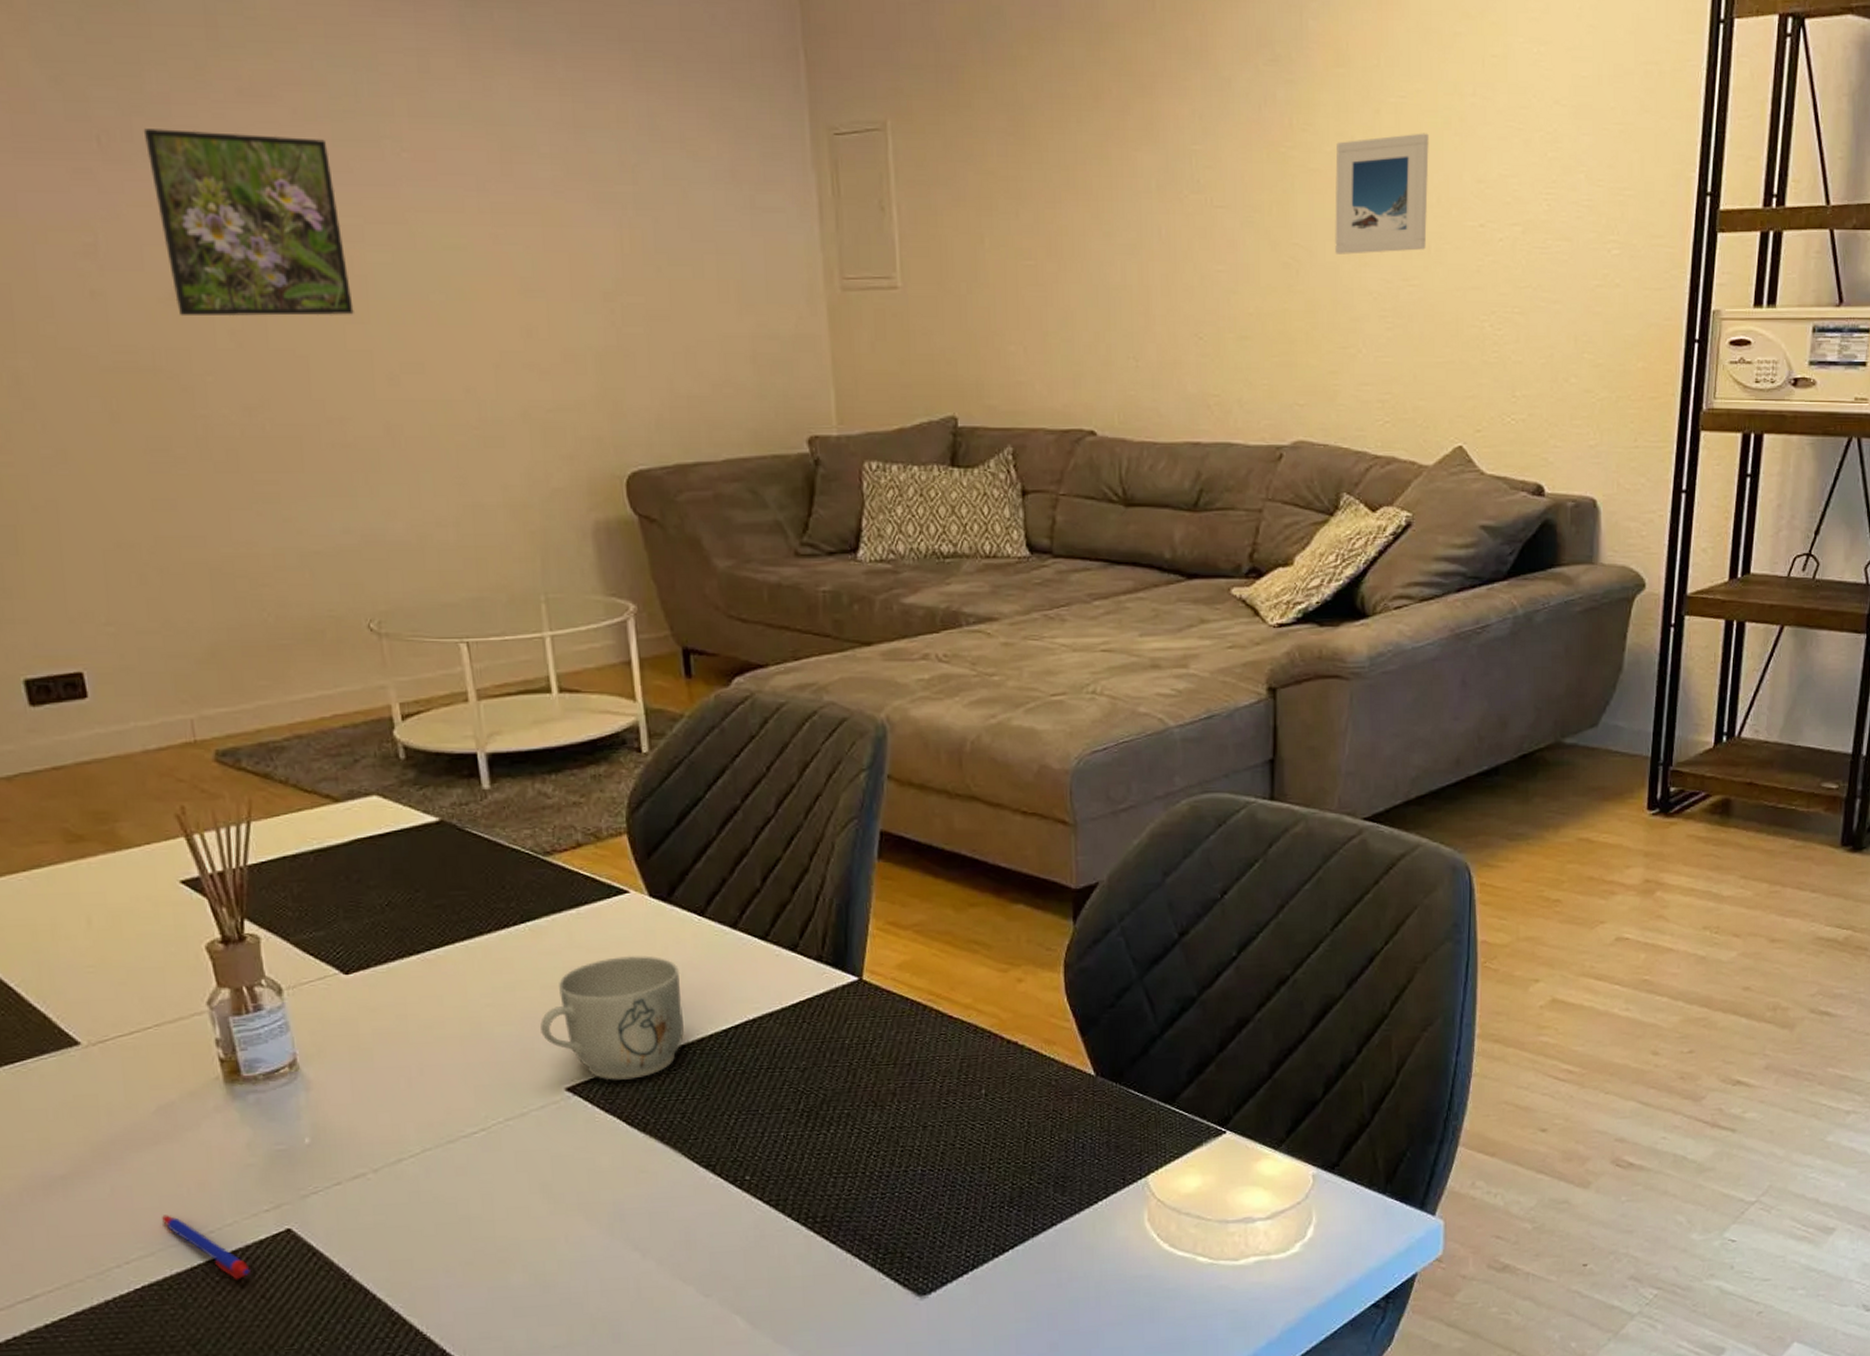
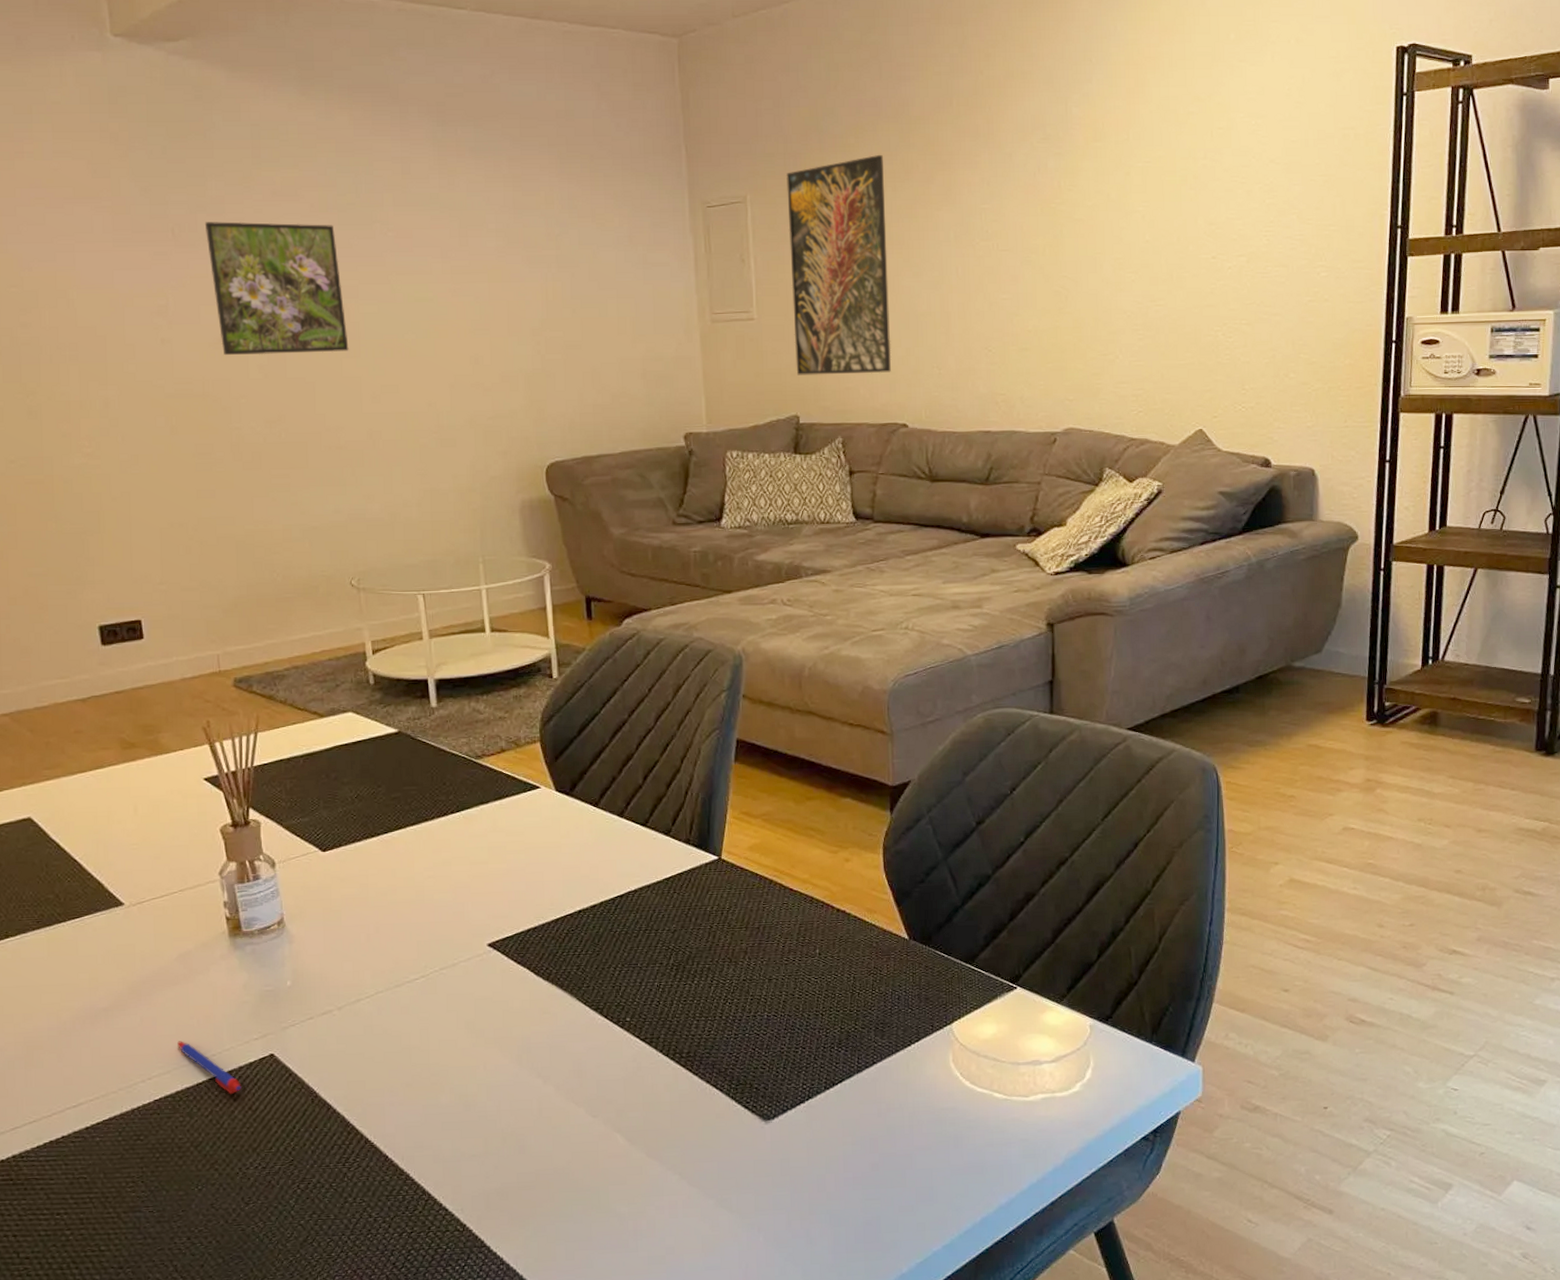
mug: present [540,955,684,1081] -> none [469,838,580,938]
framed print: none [939,71,1076,365] -> present [786,154,892,375]
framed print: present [1335,133,1429,255] -> none [1095,188,1170,283]

